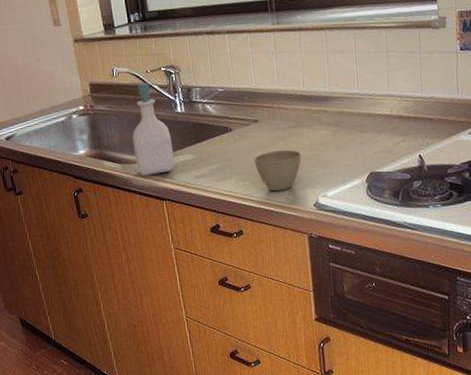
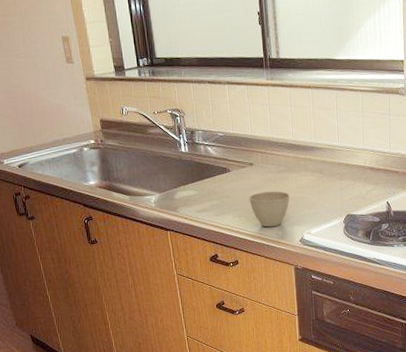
soap bottle: present [132,82,175,176] -> none [140,122,179,208]

